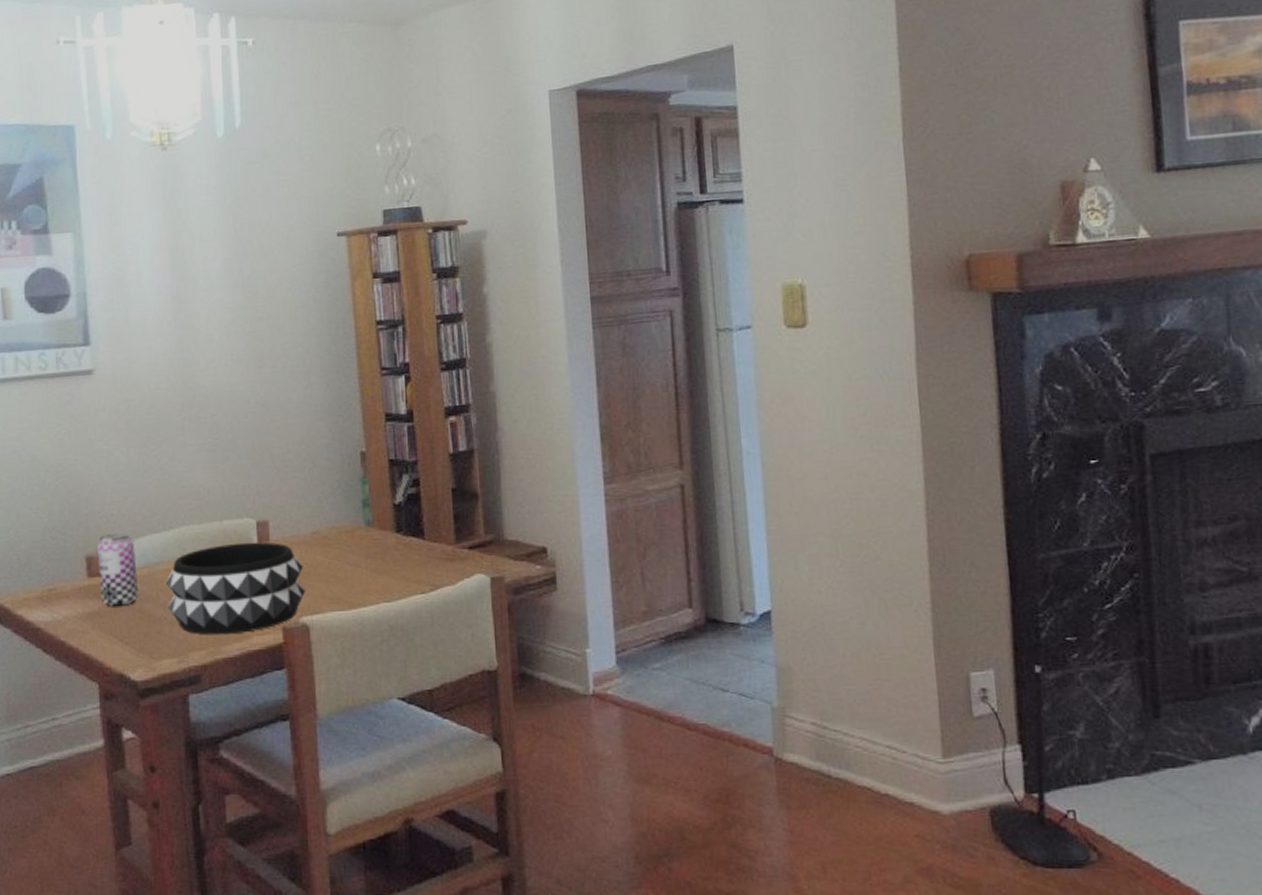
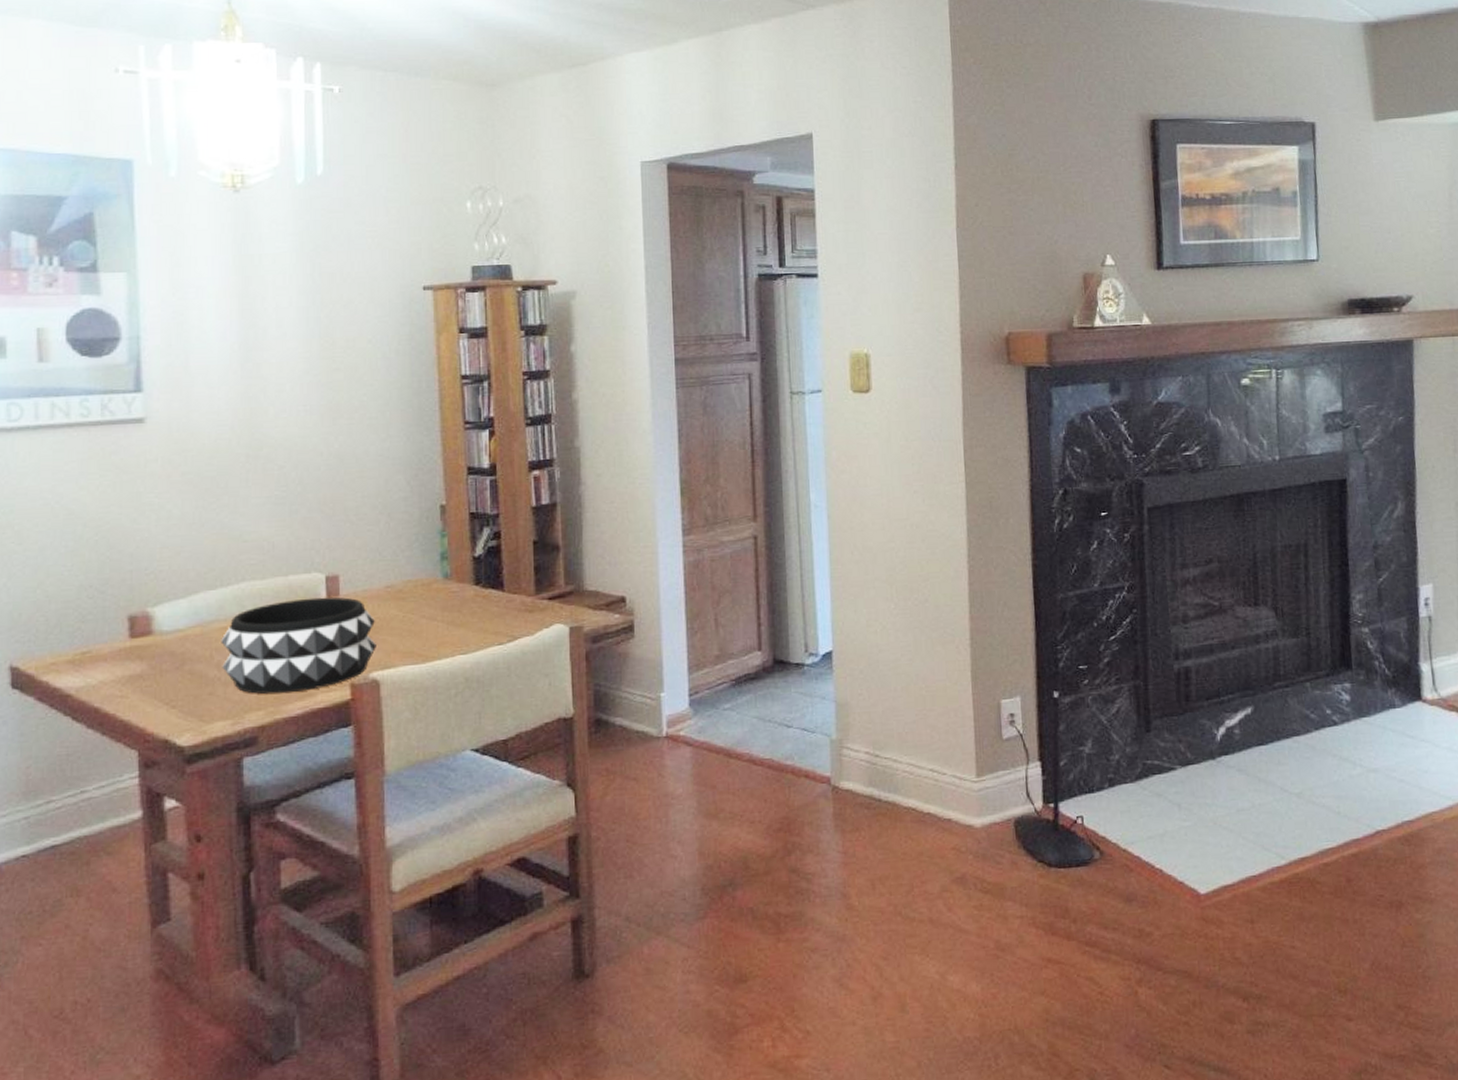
beer can: present [97,532,139,606] -> none [142,590,190,668]

